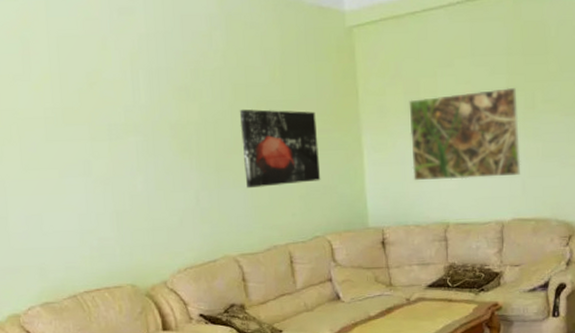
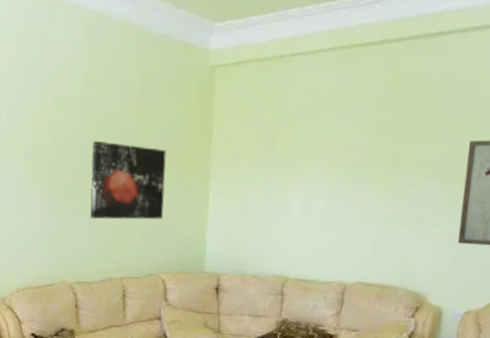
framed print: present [409,87,521,181] -> none [257,143,381,238]

